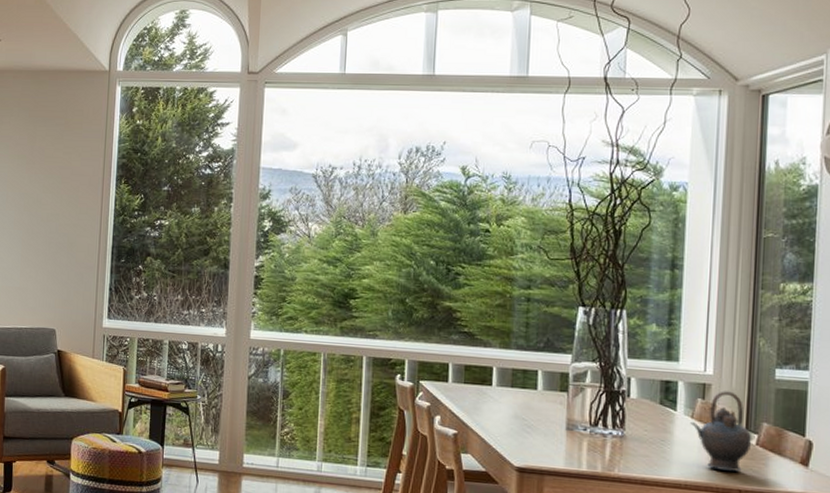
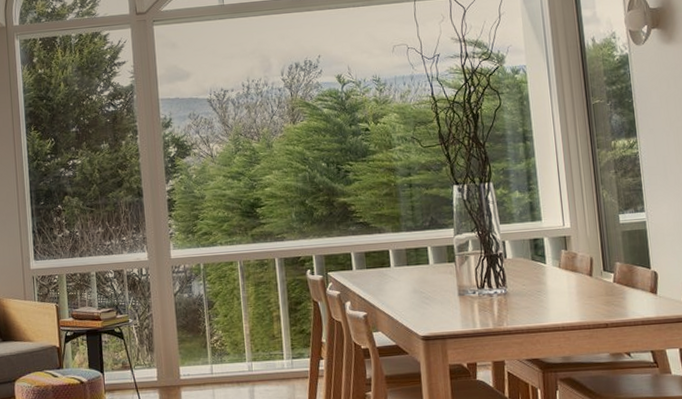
teapot: present [690,391,753,472] -> none [559,240,610,309]

